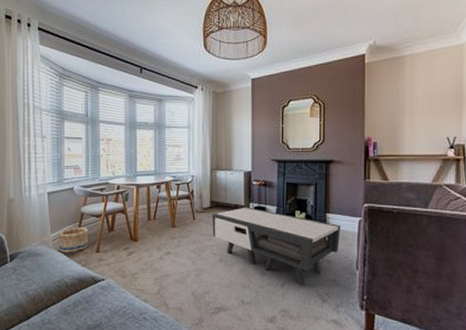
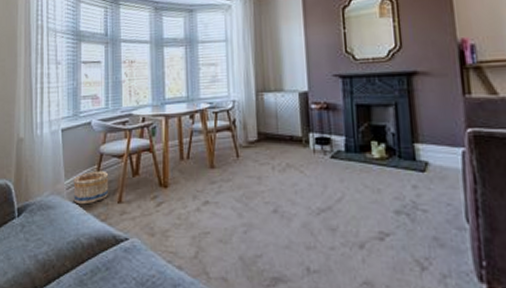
coffee table: present [212,207,341,286] -> none [261,138,438,247]

